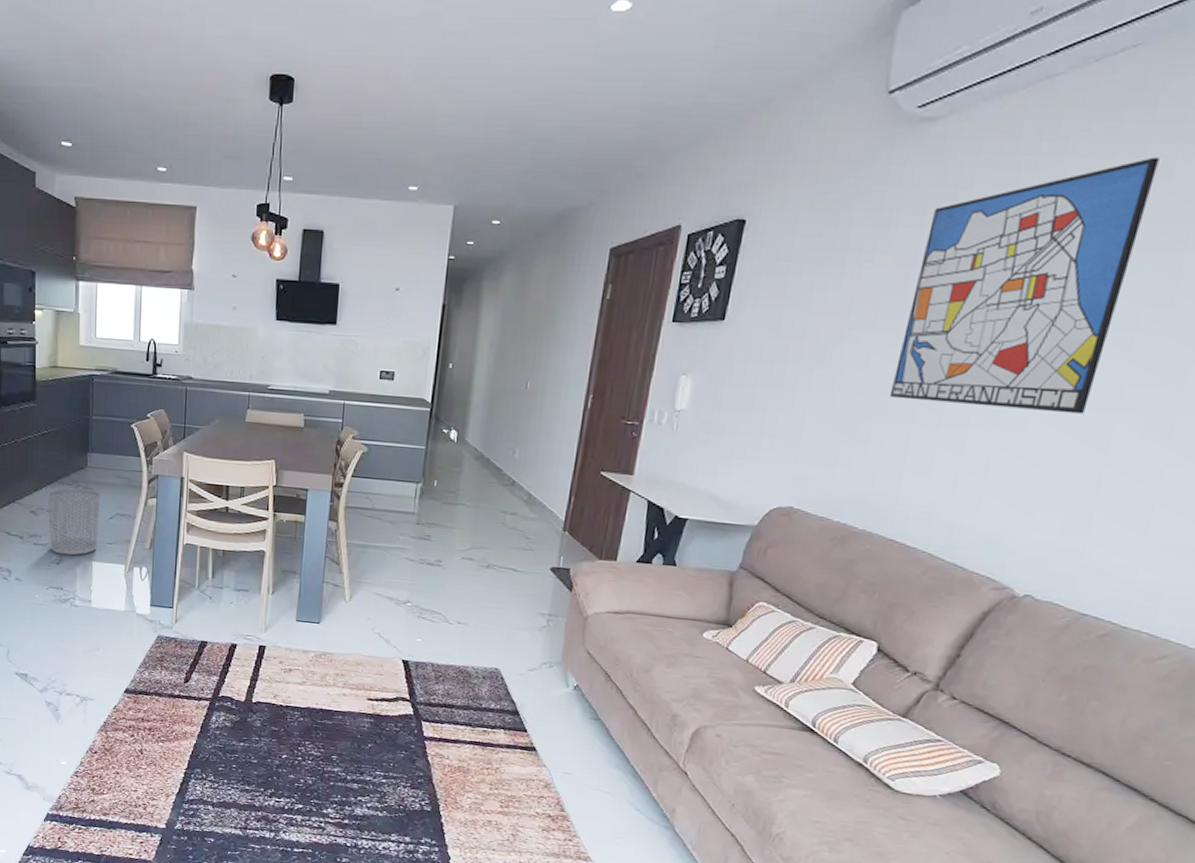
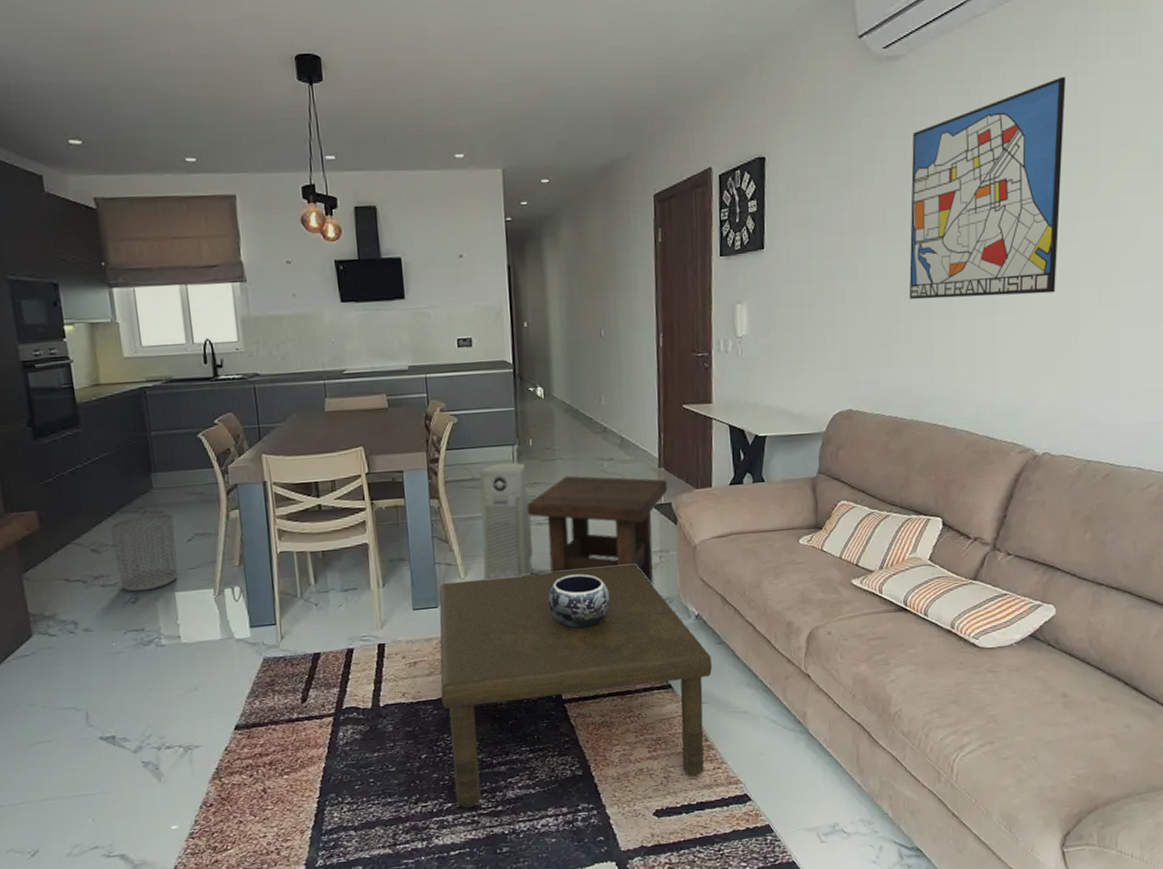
coffee table: none [307,601,583,843] -> present [439,563,712,808]
air purifier: none [367,498,427,612] -> present [479,462,534,580]
side table: none [421,522,570,647] -> present [527,475,668,586]
decorative bowl: none [425,619,489,675] -> present [548,574,611,629]

